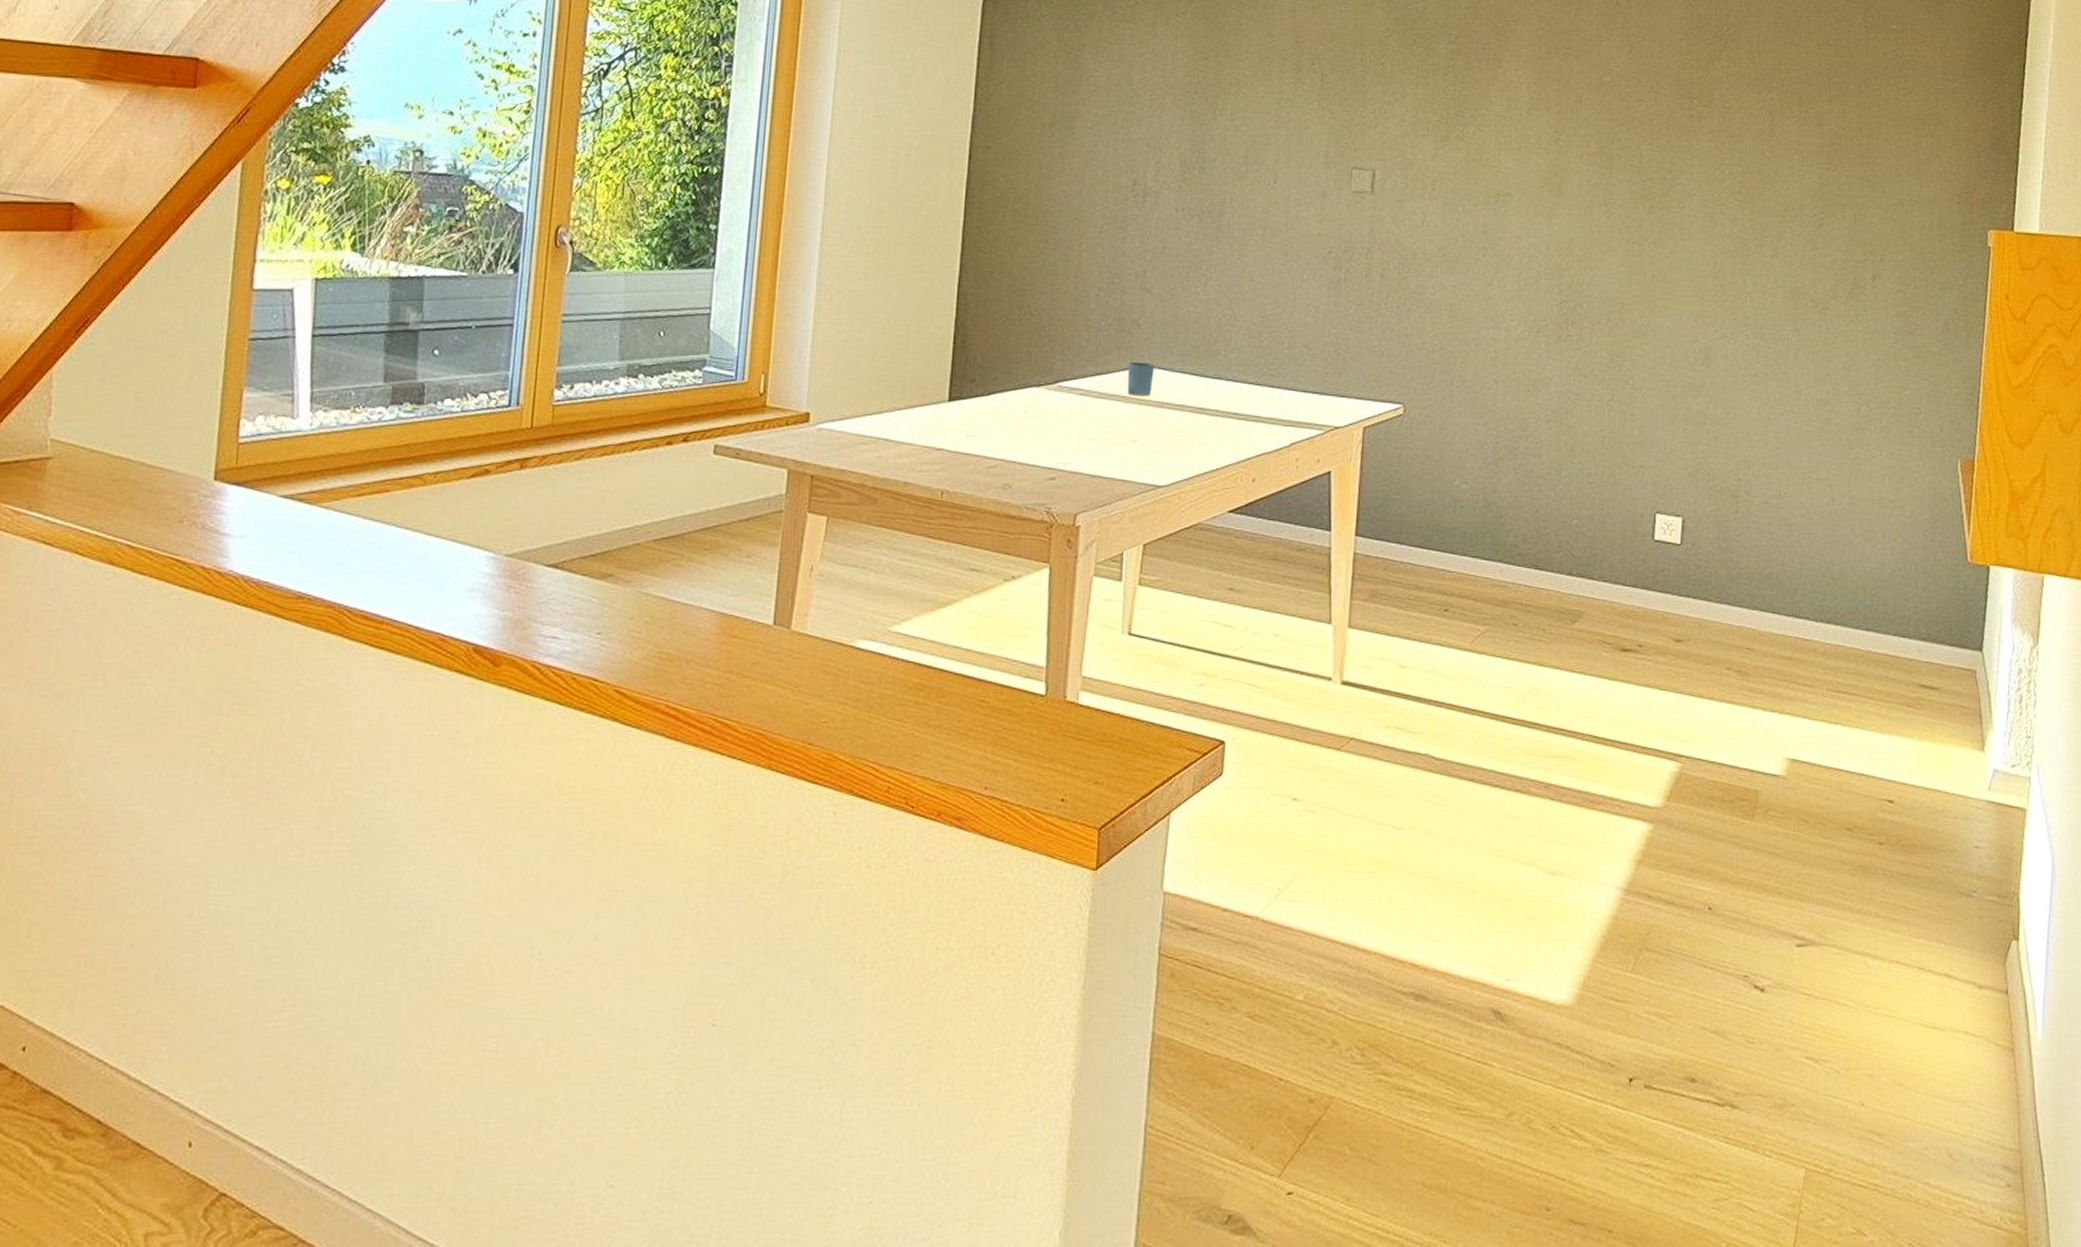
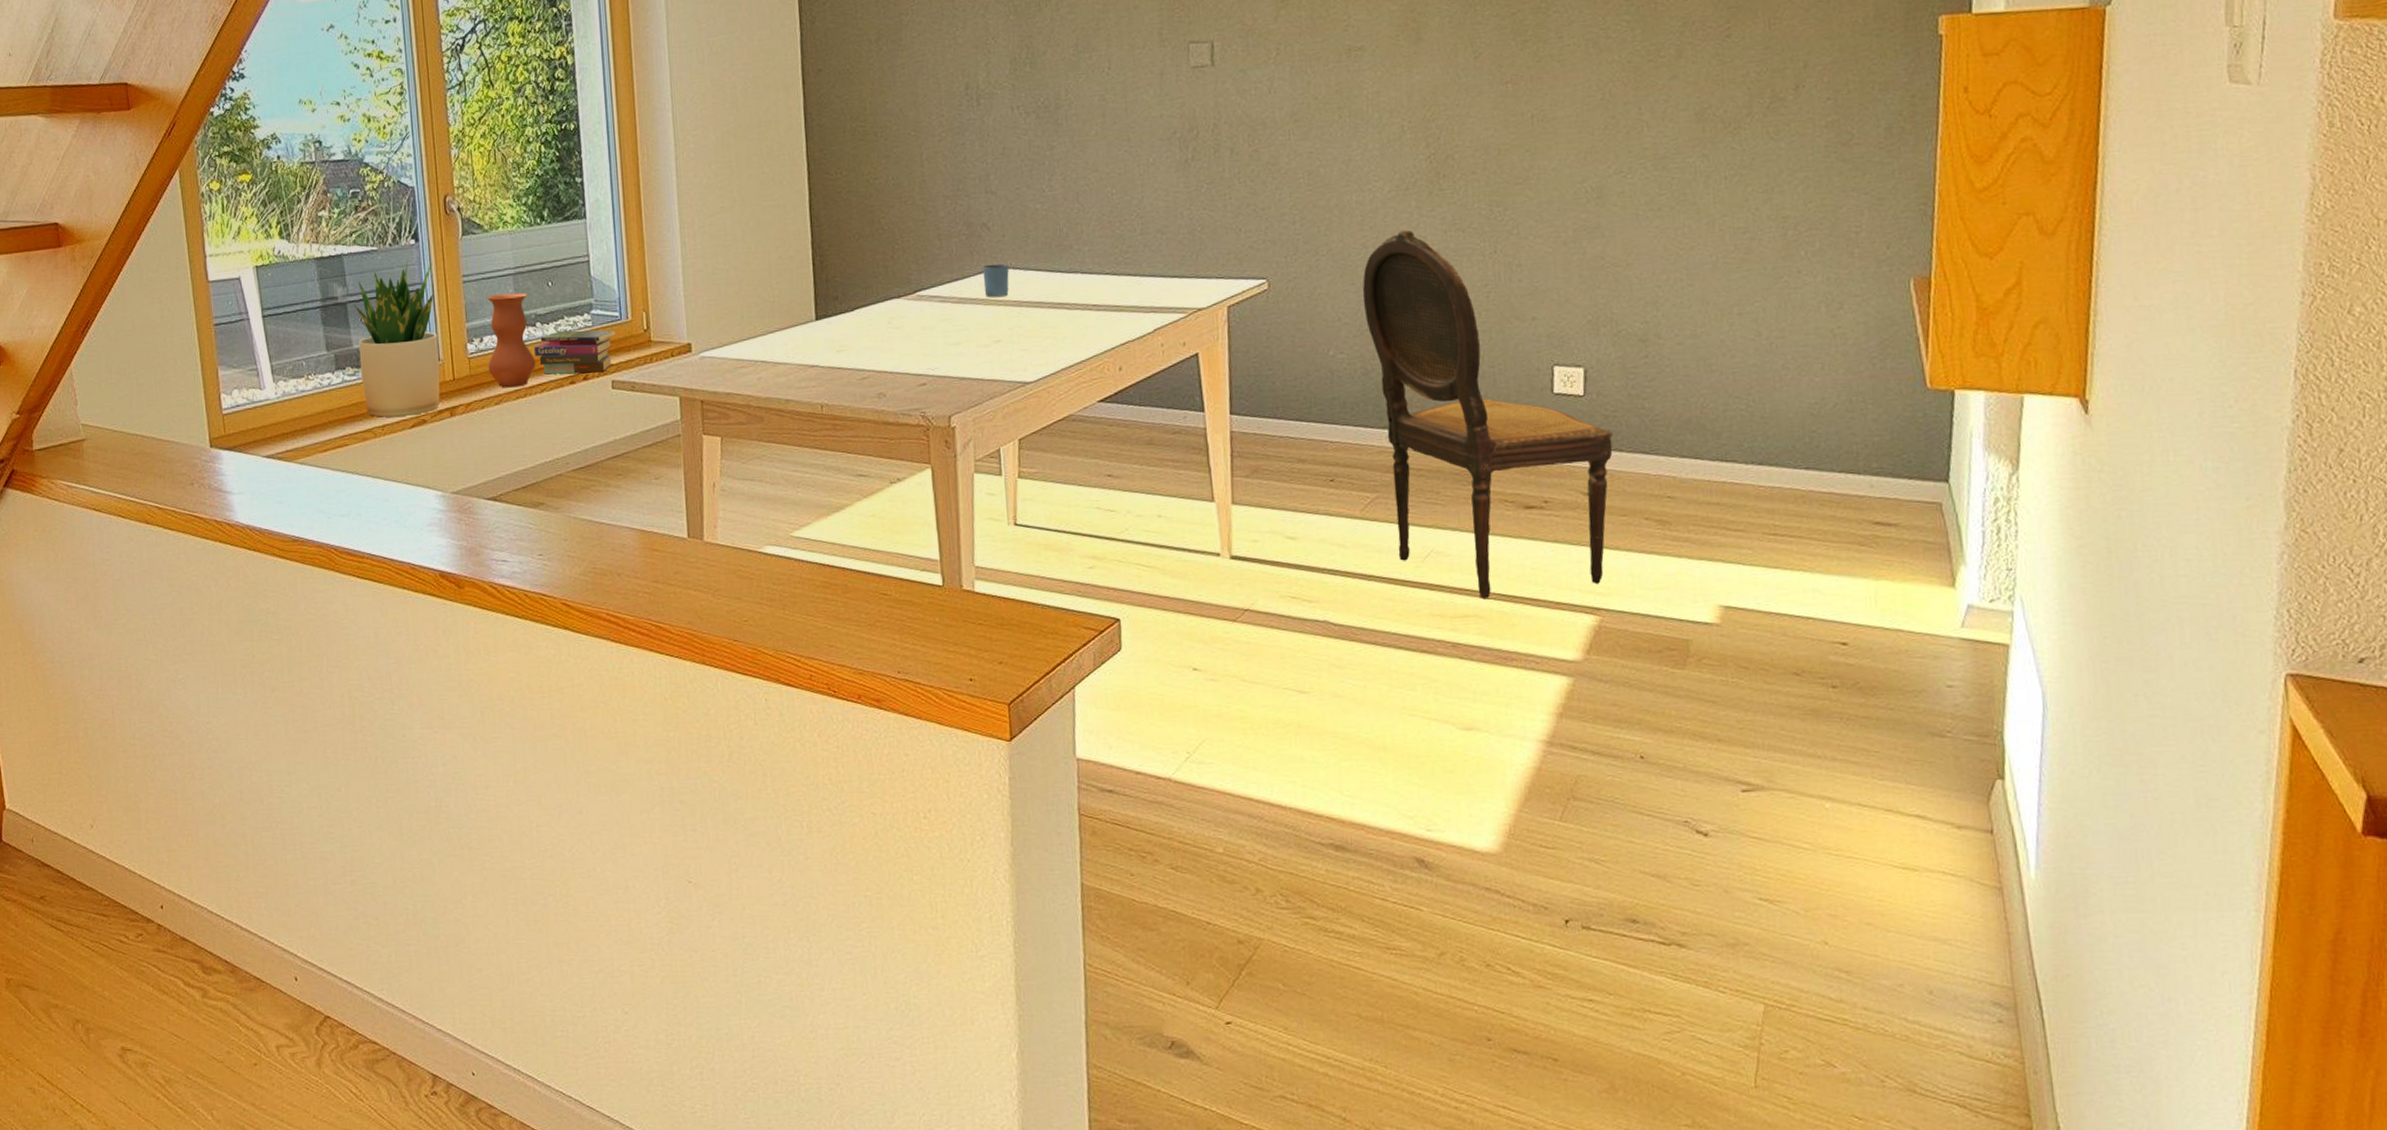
planter: none [419,293,529,464] -> present [353,262,440,417]
vase: none [574,339,635,443] -> present [486,292,536,388]
books: none [631,386,727,435] -> present [534,330,615,375]
dining chair: none [1490,369,1704,741] -> present [1362,230,1613,600]

